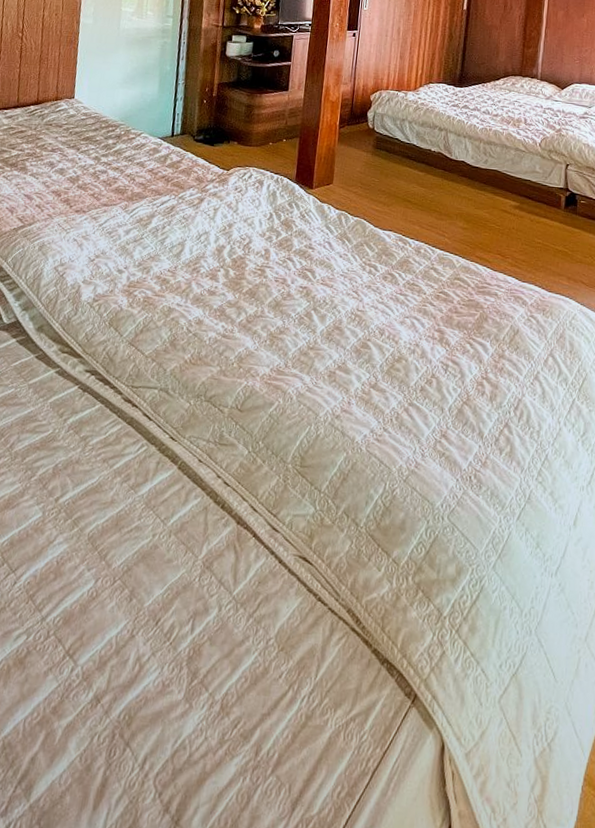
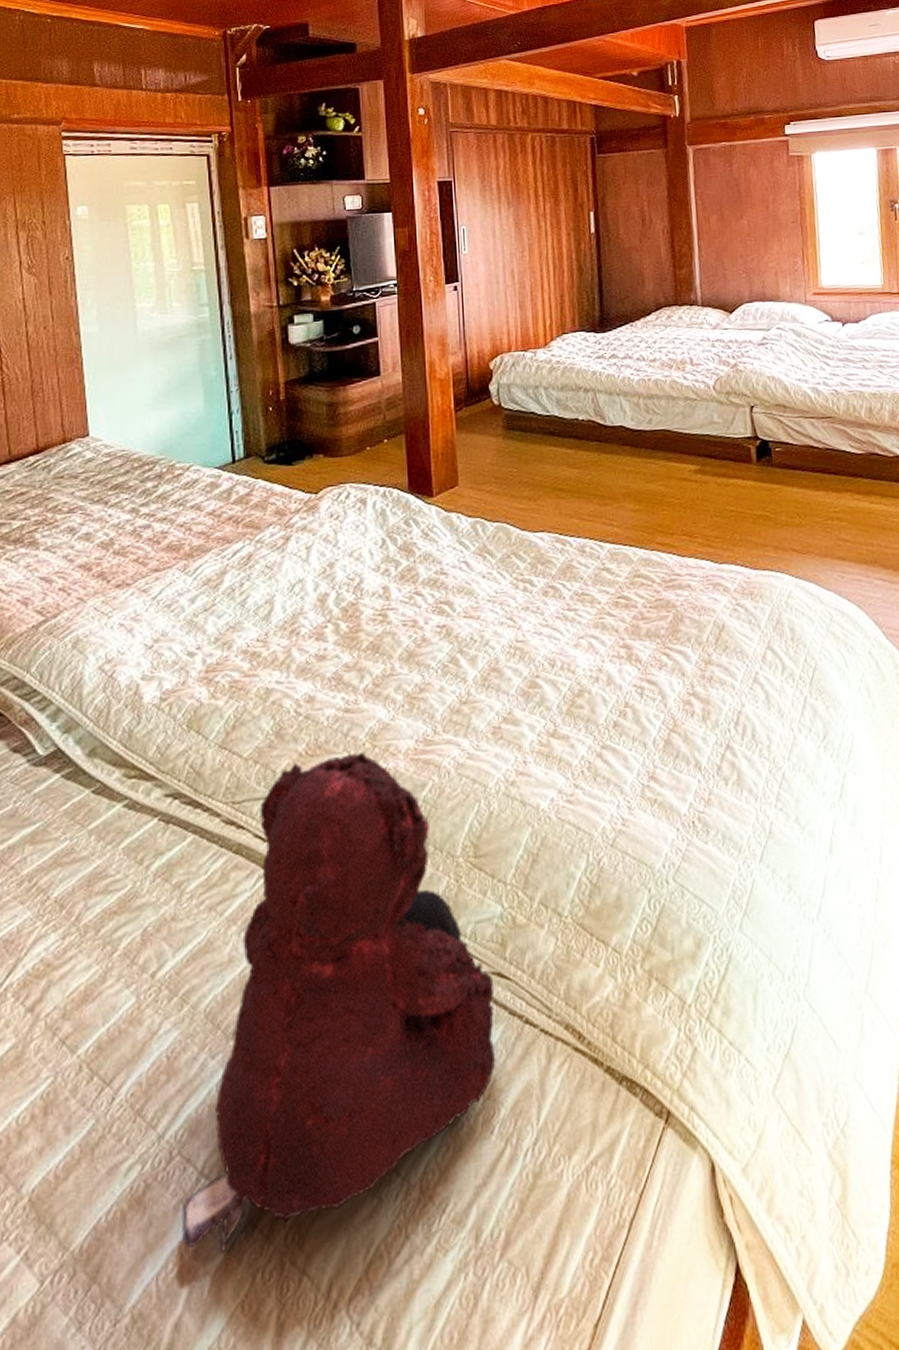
teddy bear: none [46,367,300,716] -> present [181,752,496,1254]

